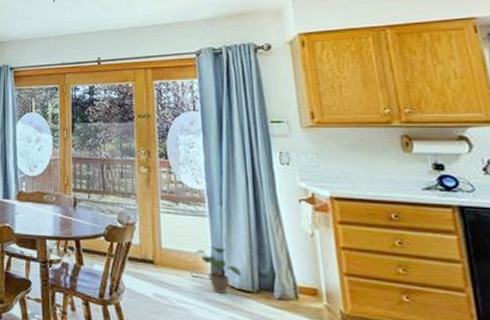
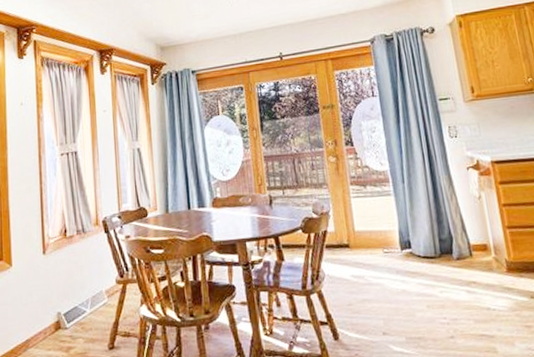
potted plant: present [195,246,242,294] -> none [385,221,426,264]

